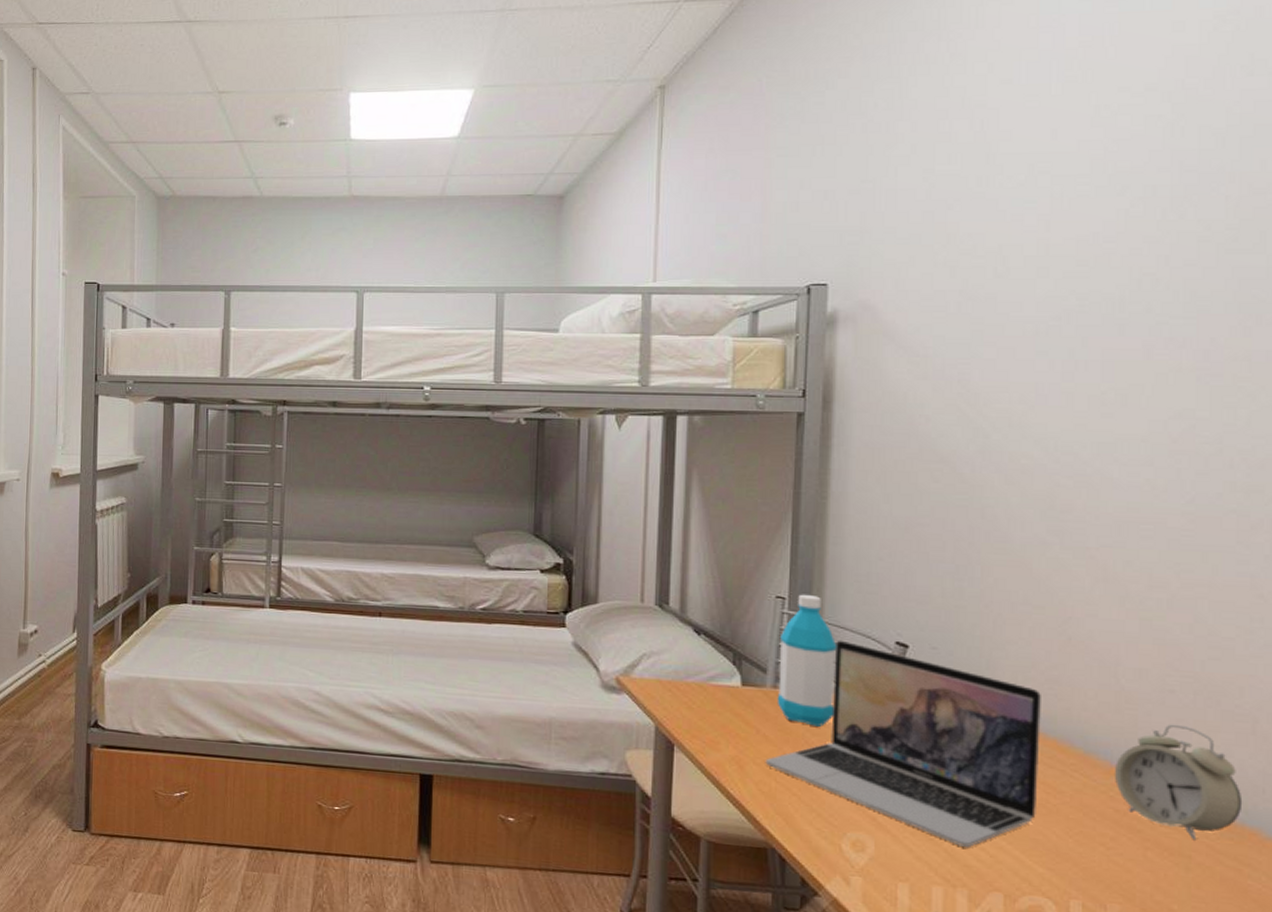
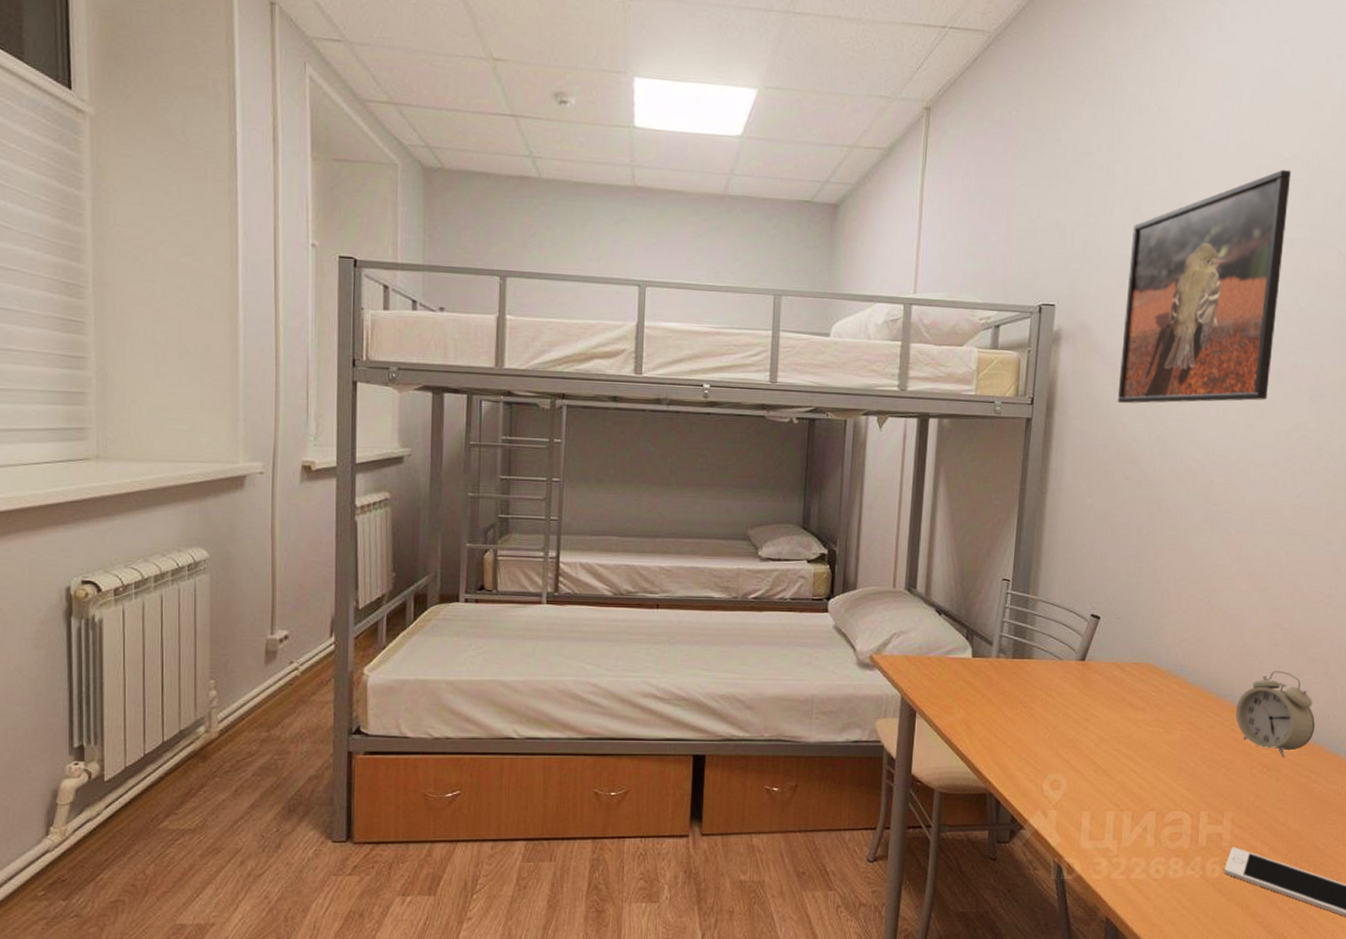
laptop: present [765,640,1041,847] -> none [988,614,1191,778]
water bottle: present [777,594,837,727] -> none [999,576,1048,688]
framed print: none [916,105,1146,393] -> present [1117,169,1292,404]

